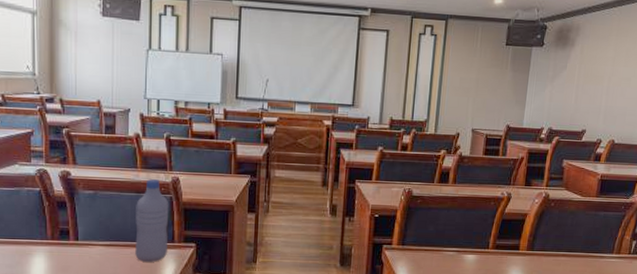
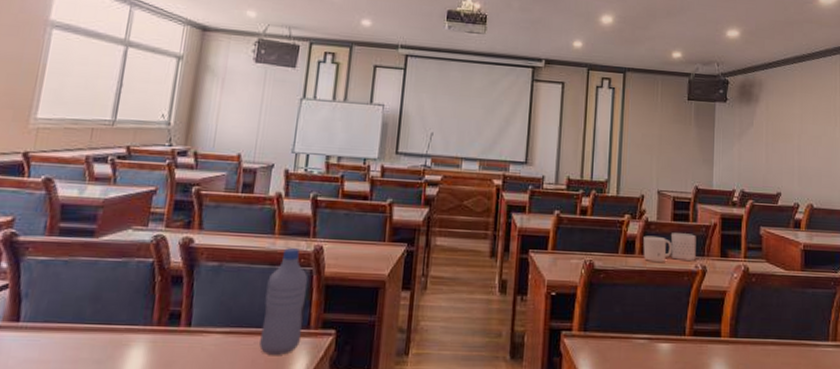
mug: none [456,168,482,191] -> present [643,235,672,263]
mug: none [480,165,505,190] -> present [670,233,696,262]

